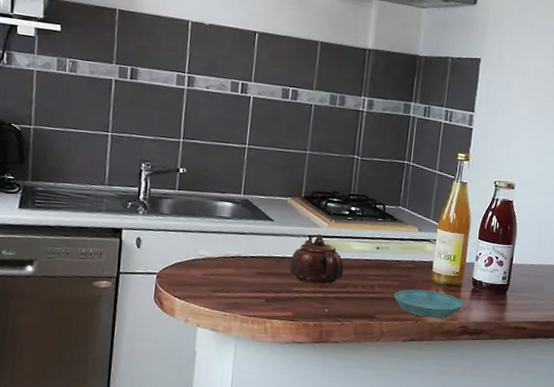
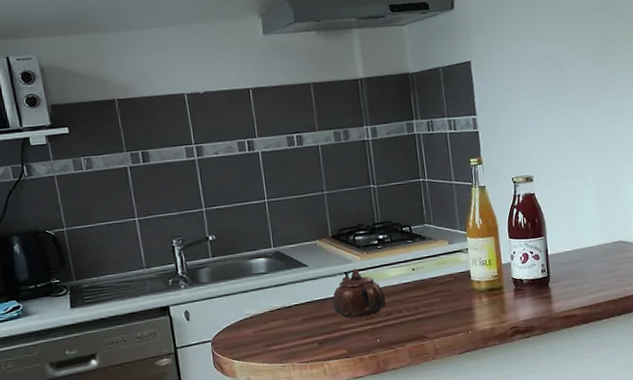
saucer: present [394,289,464,319] -> none [440,298,509,327]

